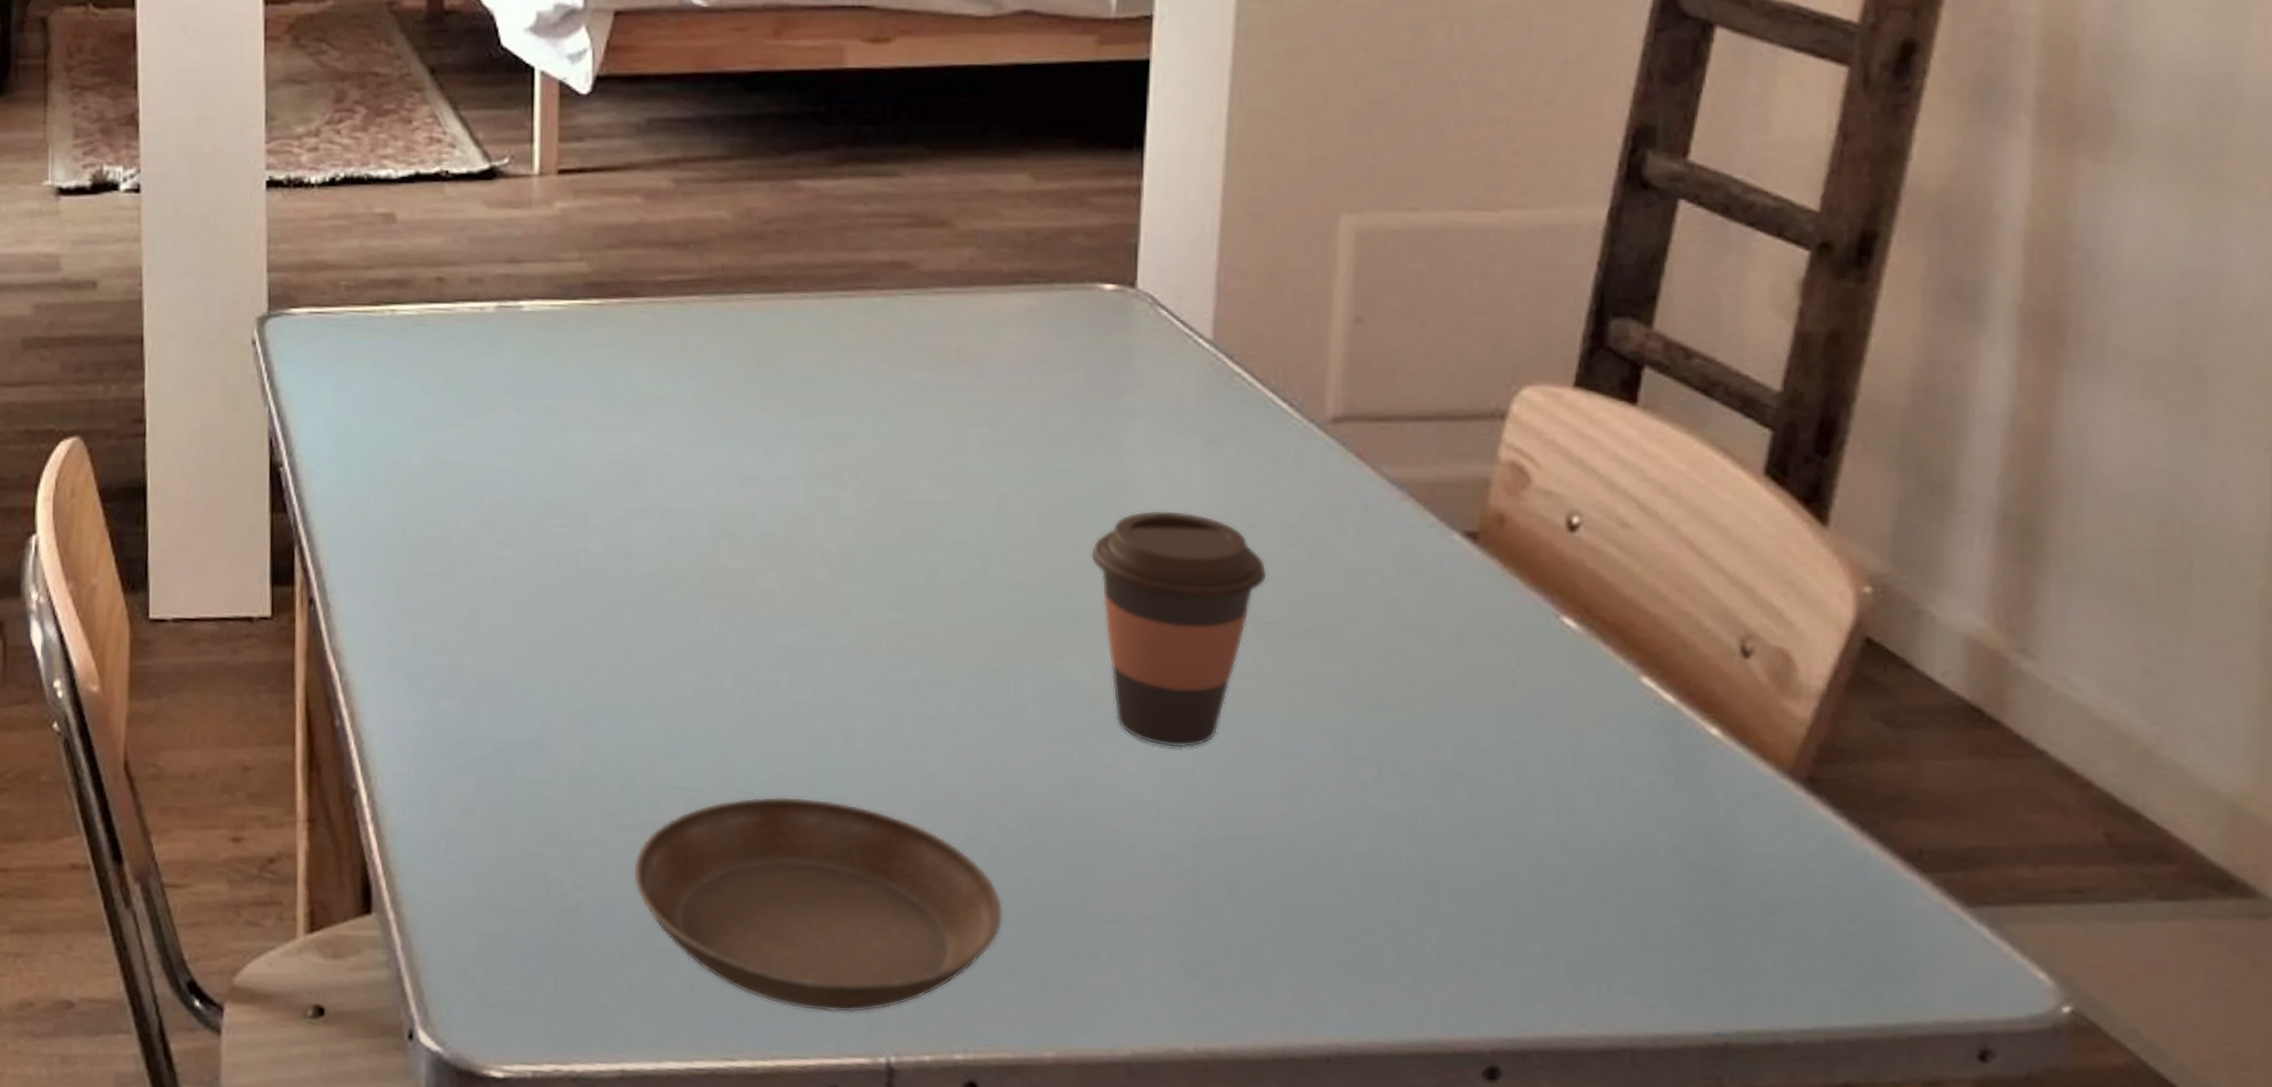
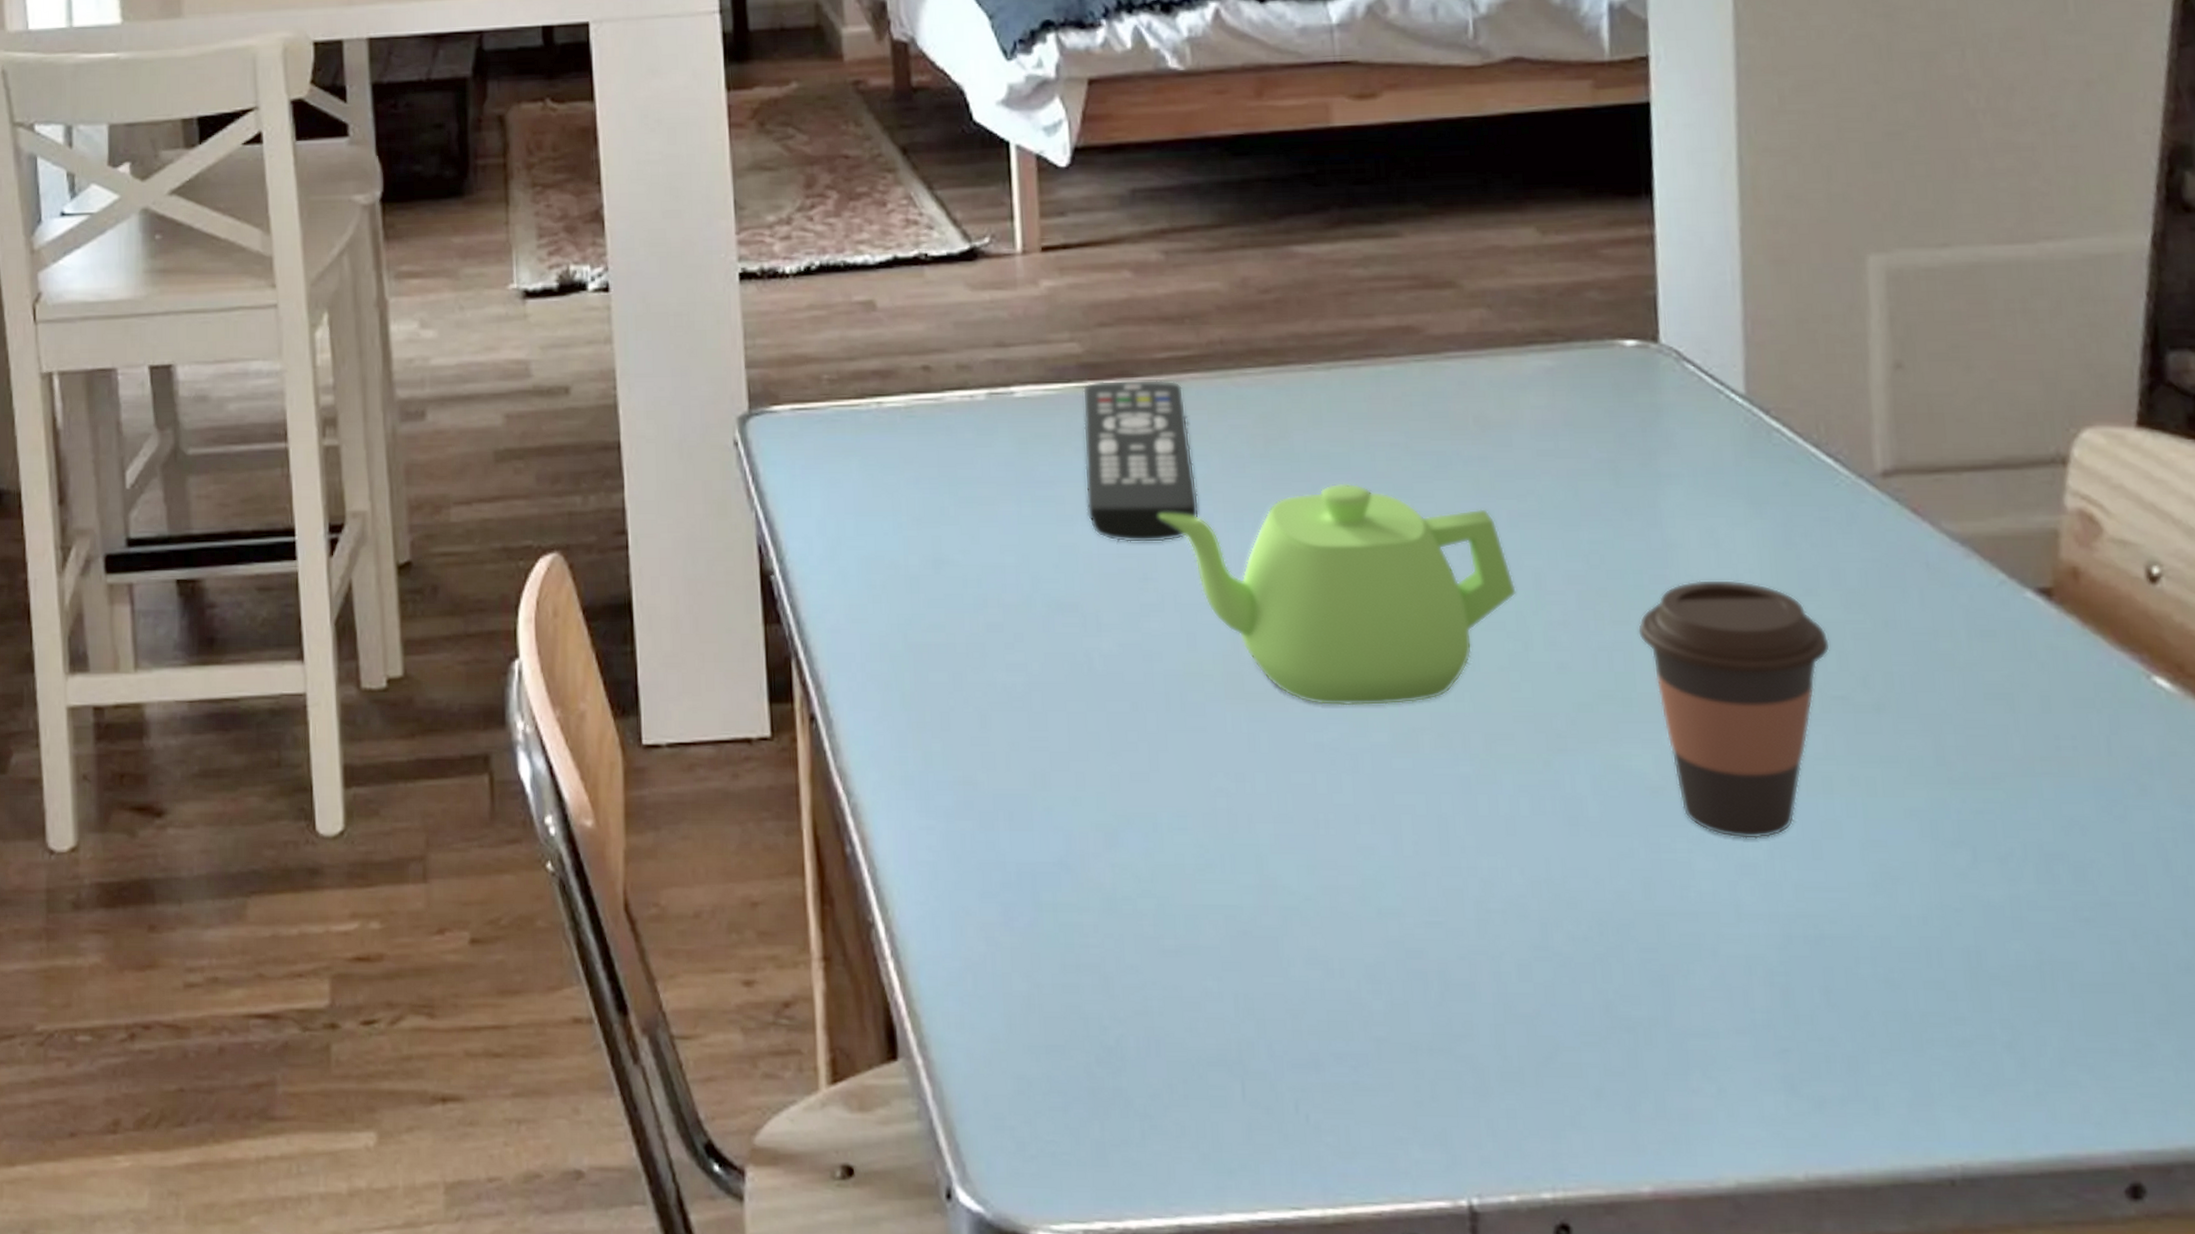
remote control: none [583,299,690,454] -> present [1082,379,1200,543]
saucer: present [632,796,1003,1013] -> none [1175,910,1582,1151]
teapot: none [651,405,981,613] -> present [1159,483,1516,706]

